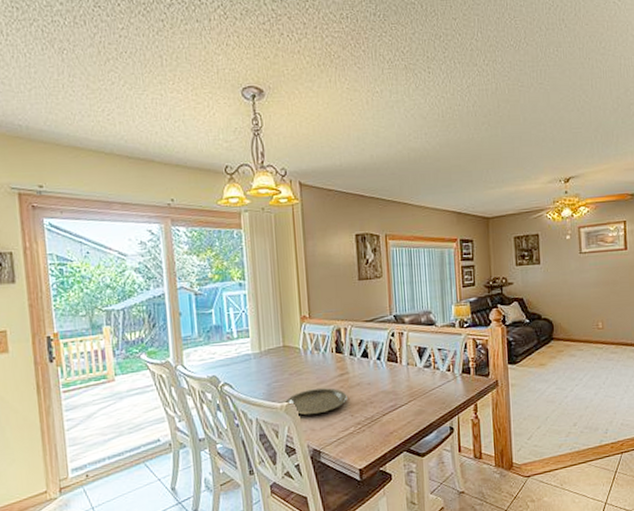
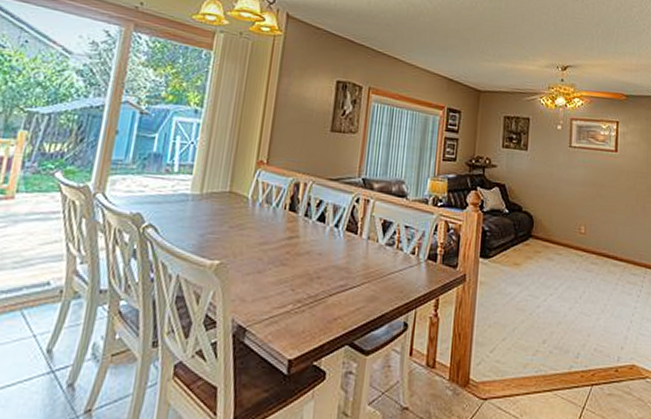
plate: present [285,388,347,415] -> none [217,249,292,282]

